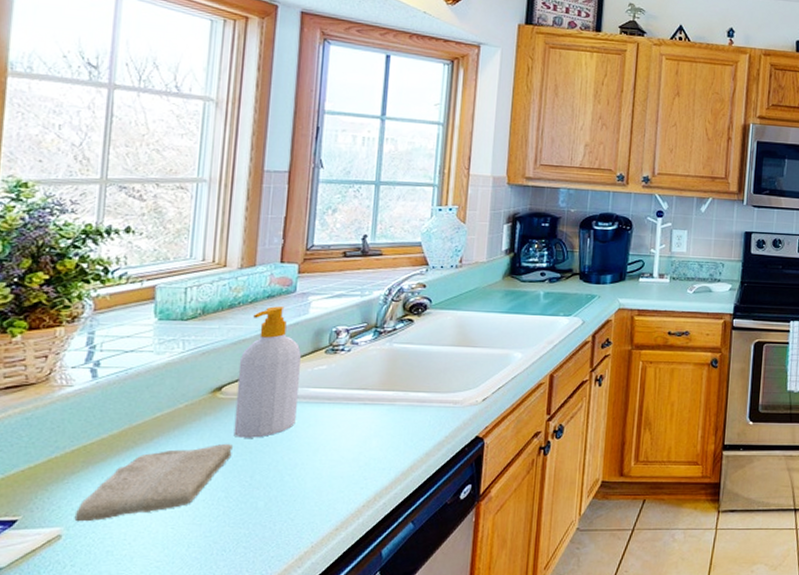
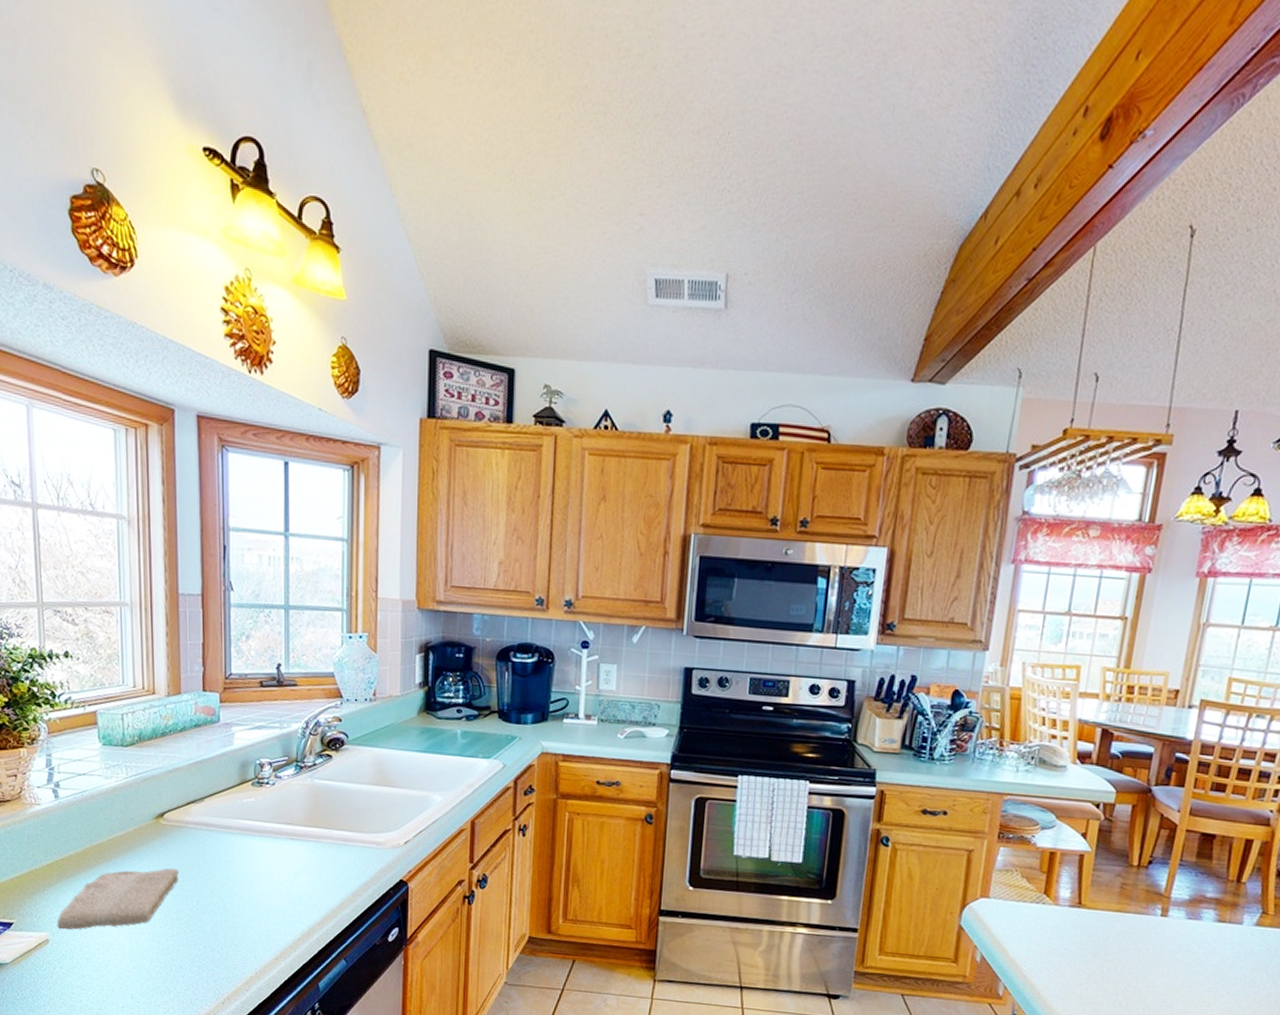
soap bottle: present [233,306,302,438] -> none [176,736,231,865]

